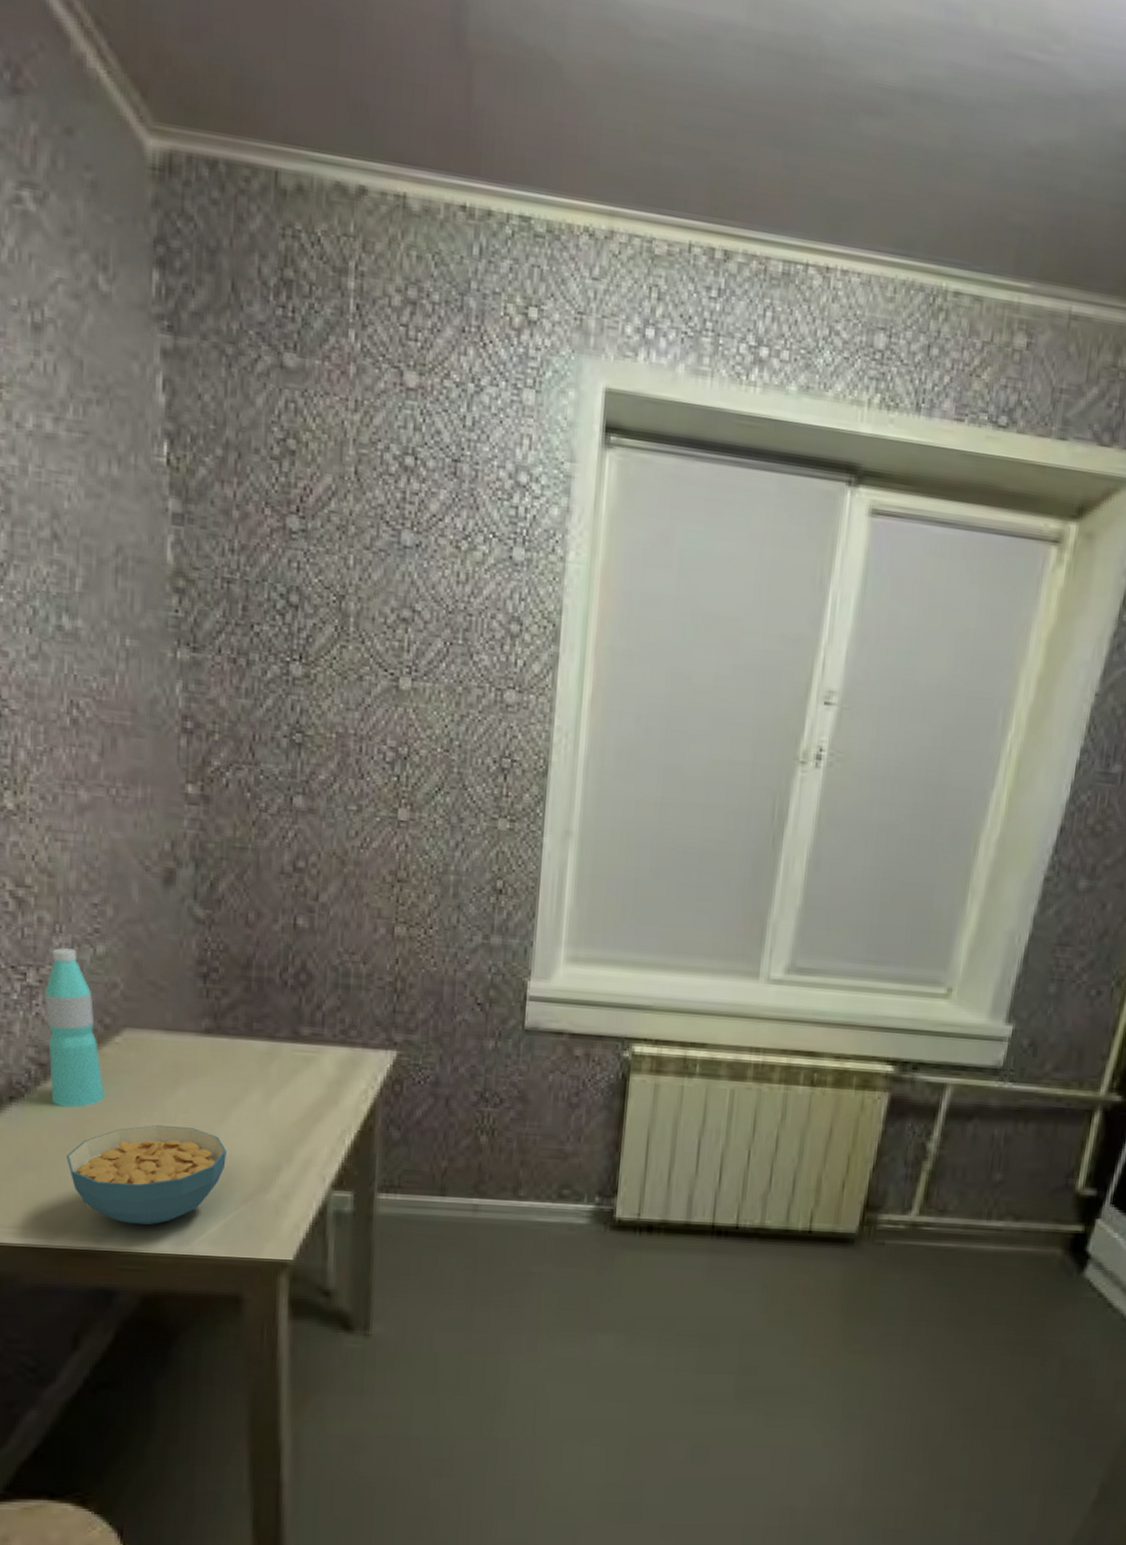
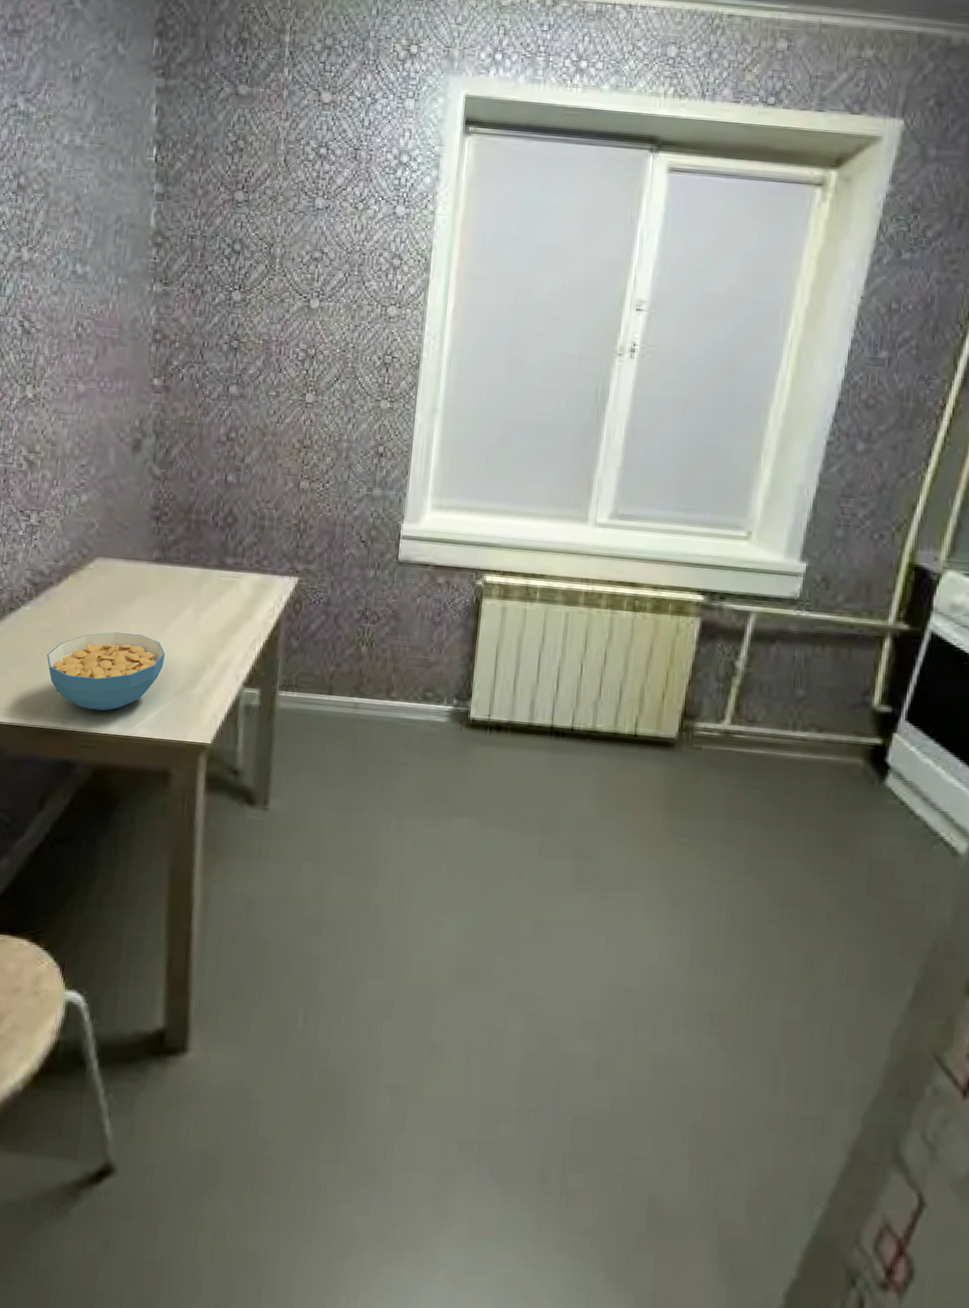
water bottle: present [44,948,105,1108] -> none [40,497,79,618]

